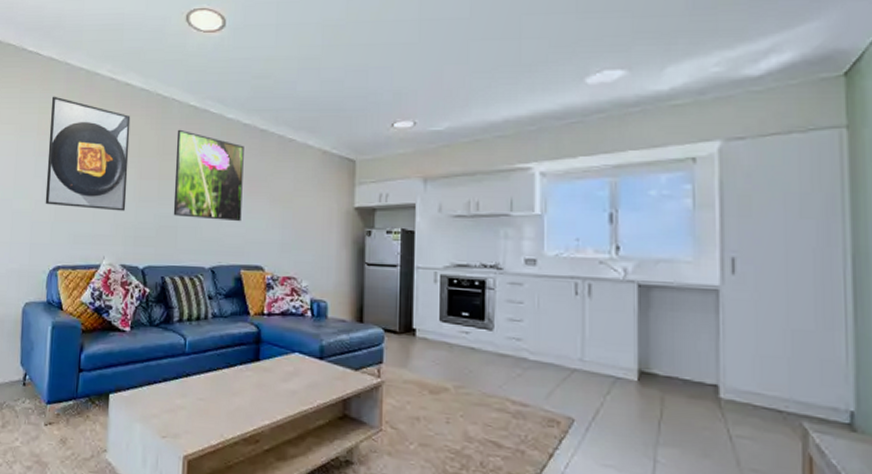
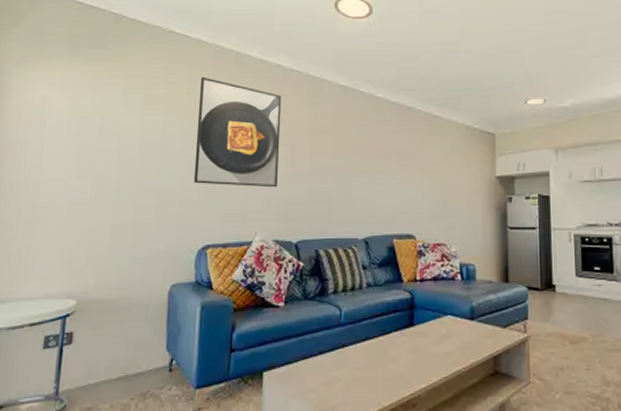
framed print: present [173,129,244,222] -> none [326,108,393,194]

